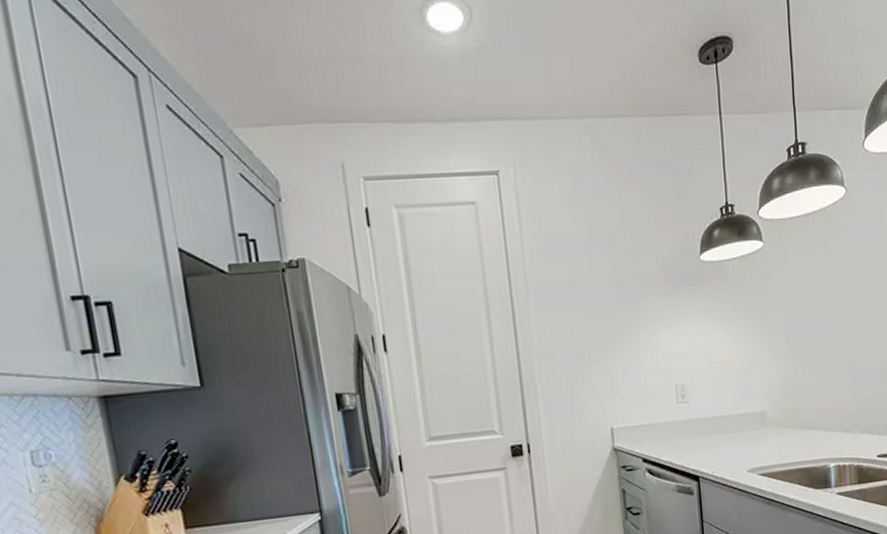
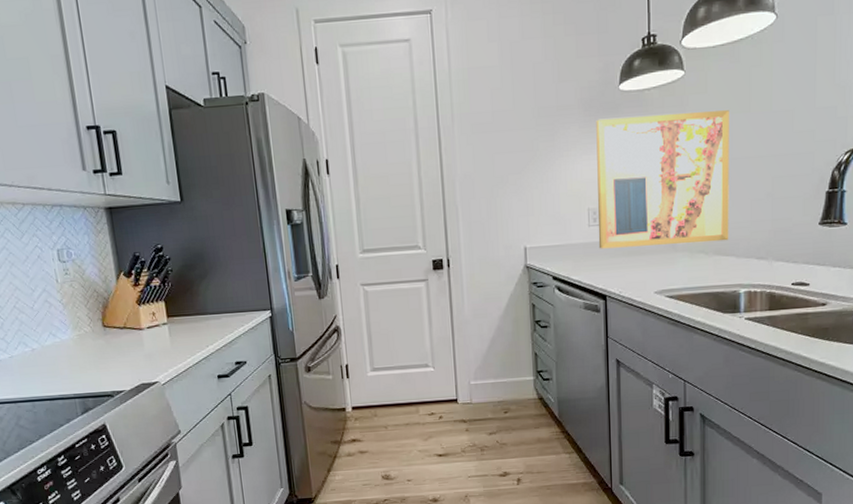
wall art: none [679,282,816,427] -> present [596,110,729,249]

